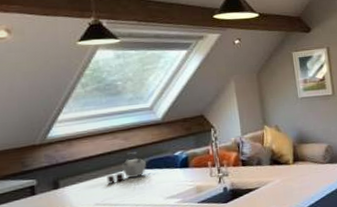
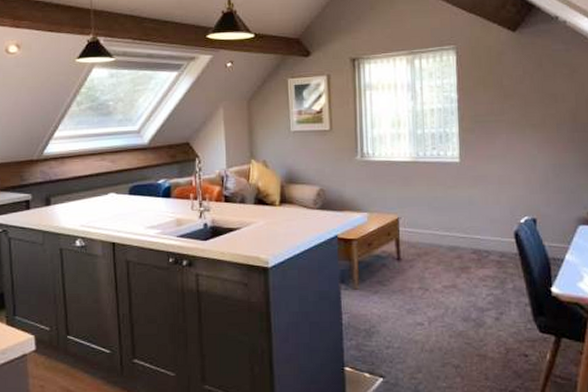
kettle: present [107,152,146,184] -> none [93,176,130,206]

